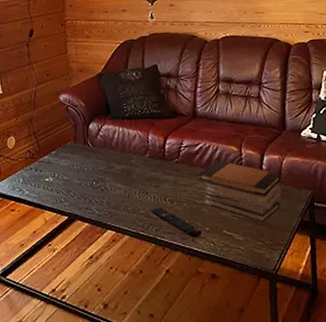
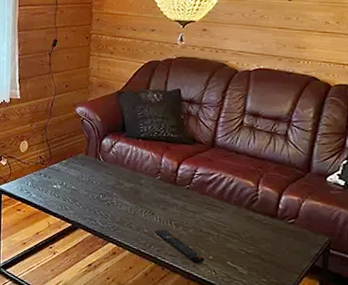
book stack: present [199,160,282,223] -> none [210,192,298,261]

